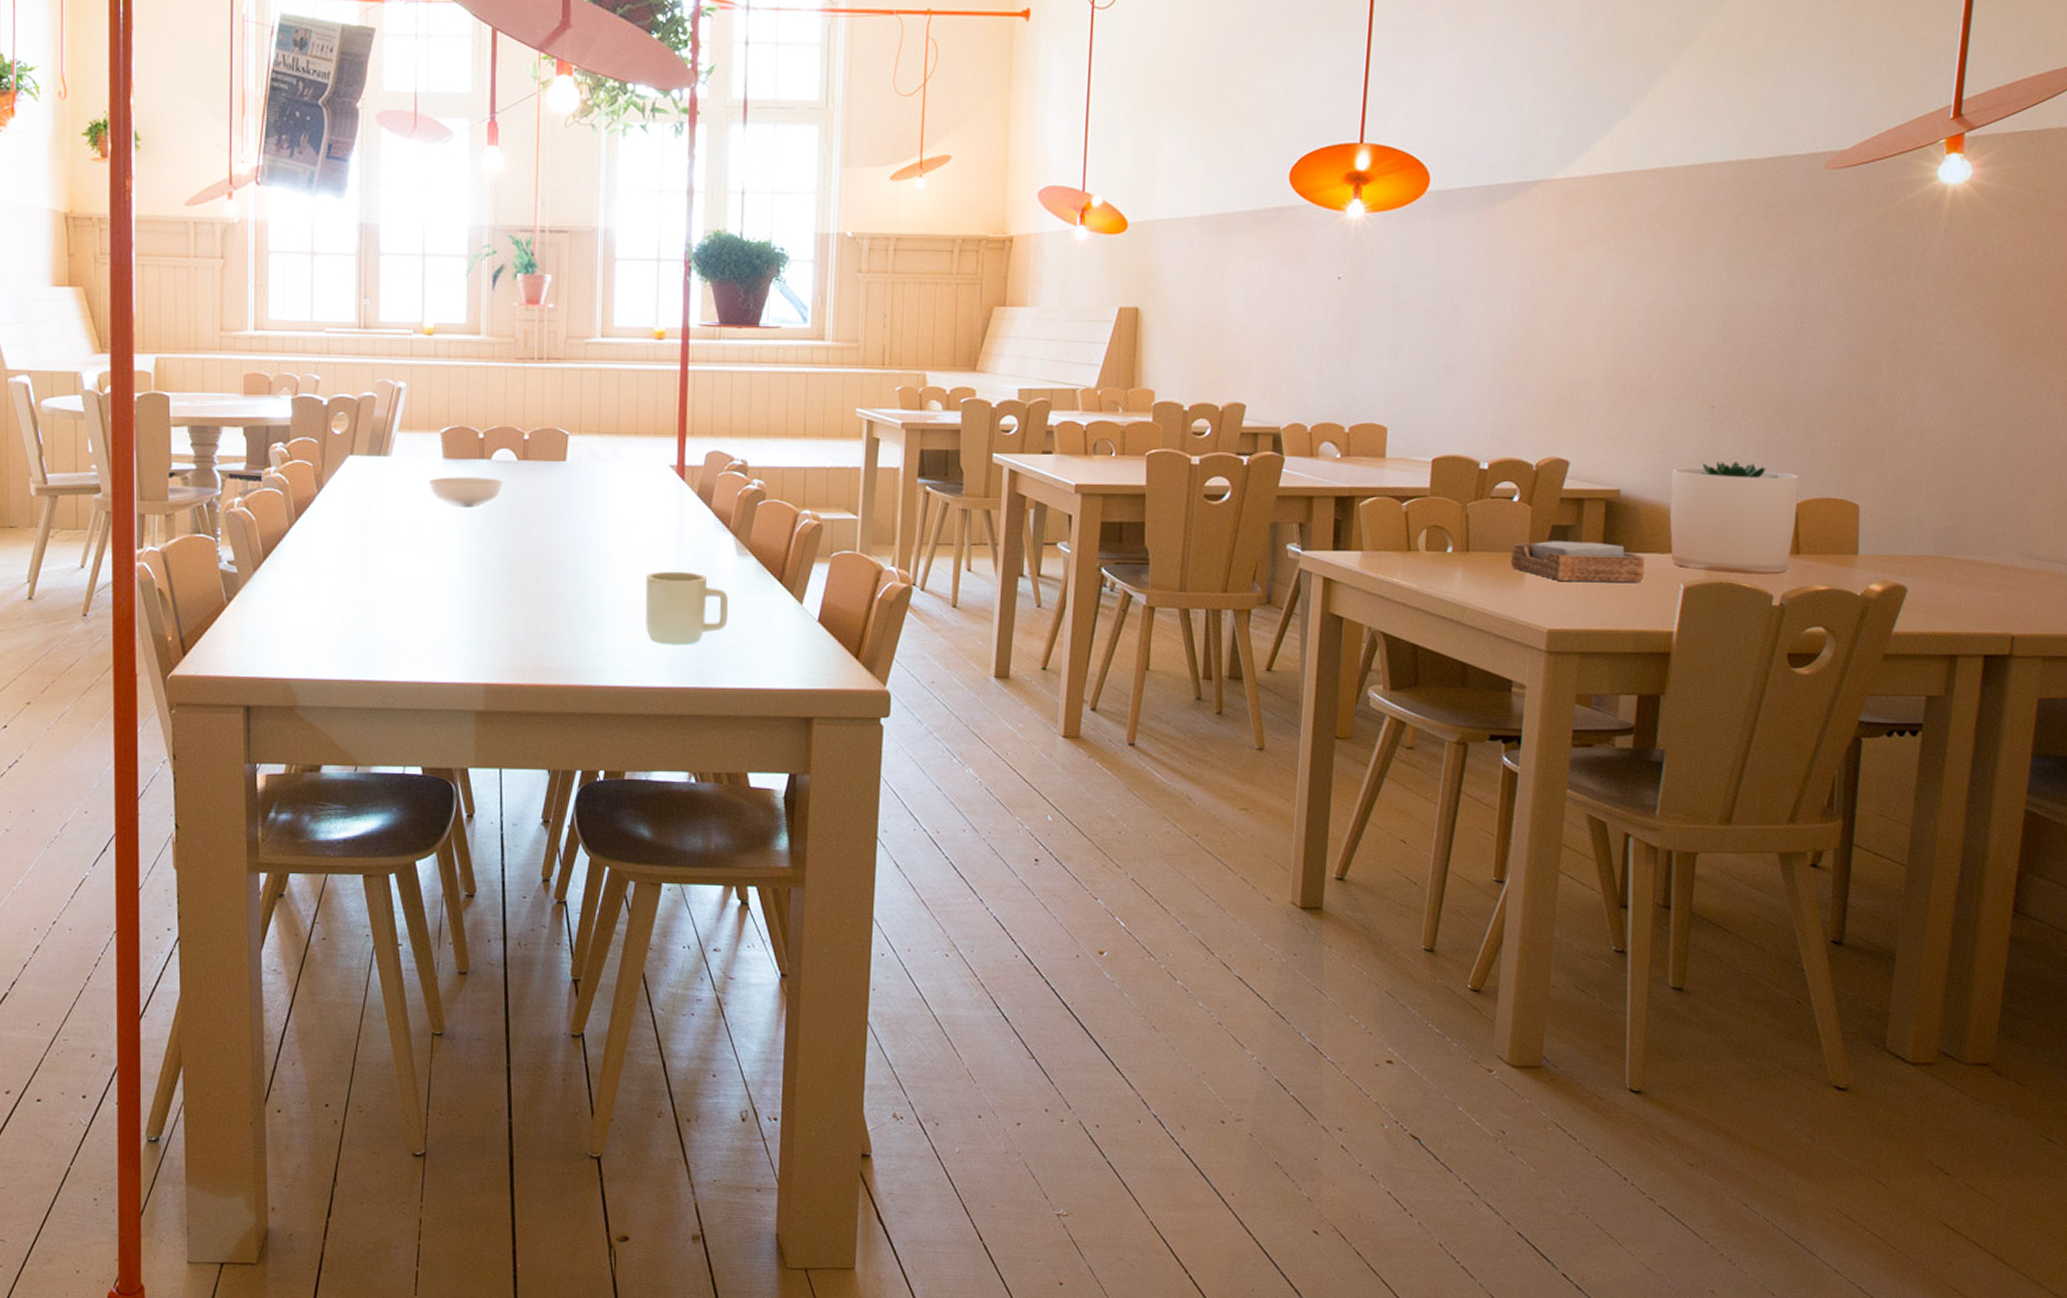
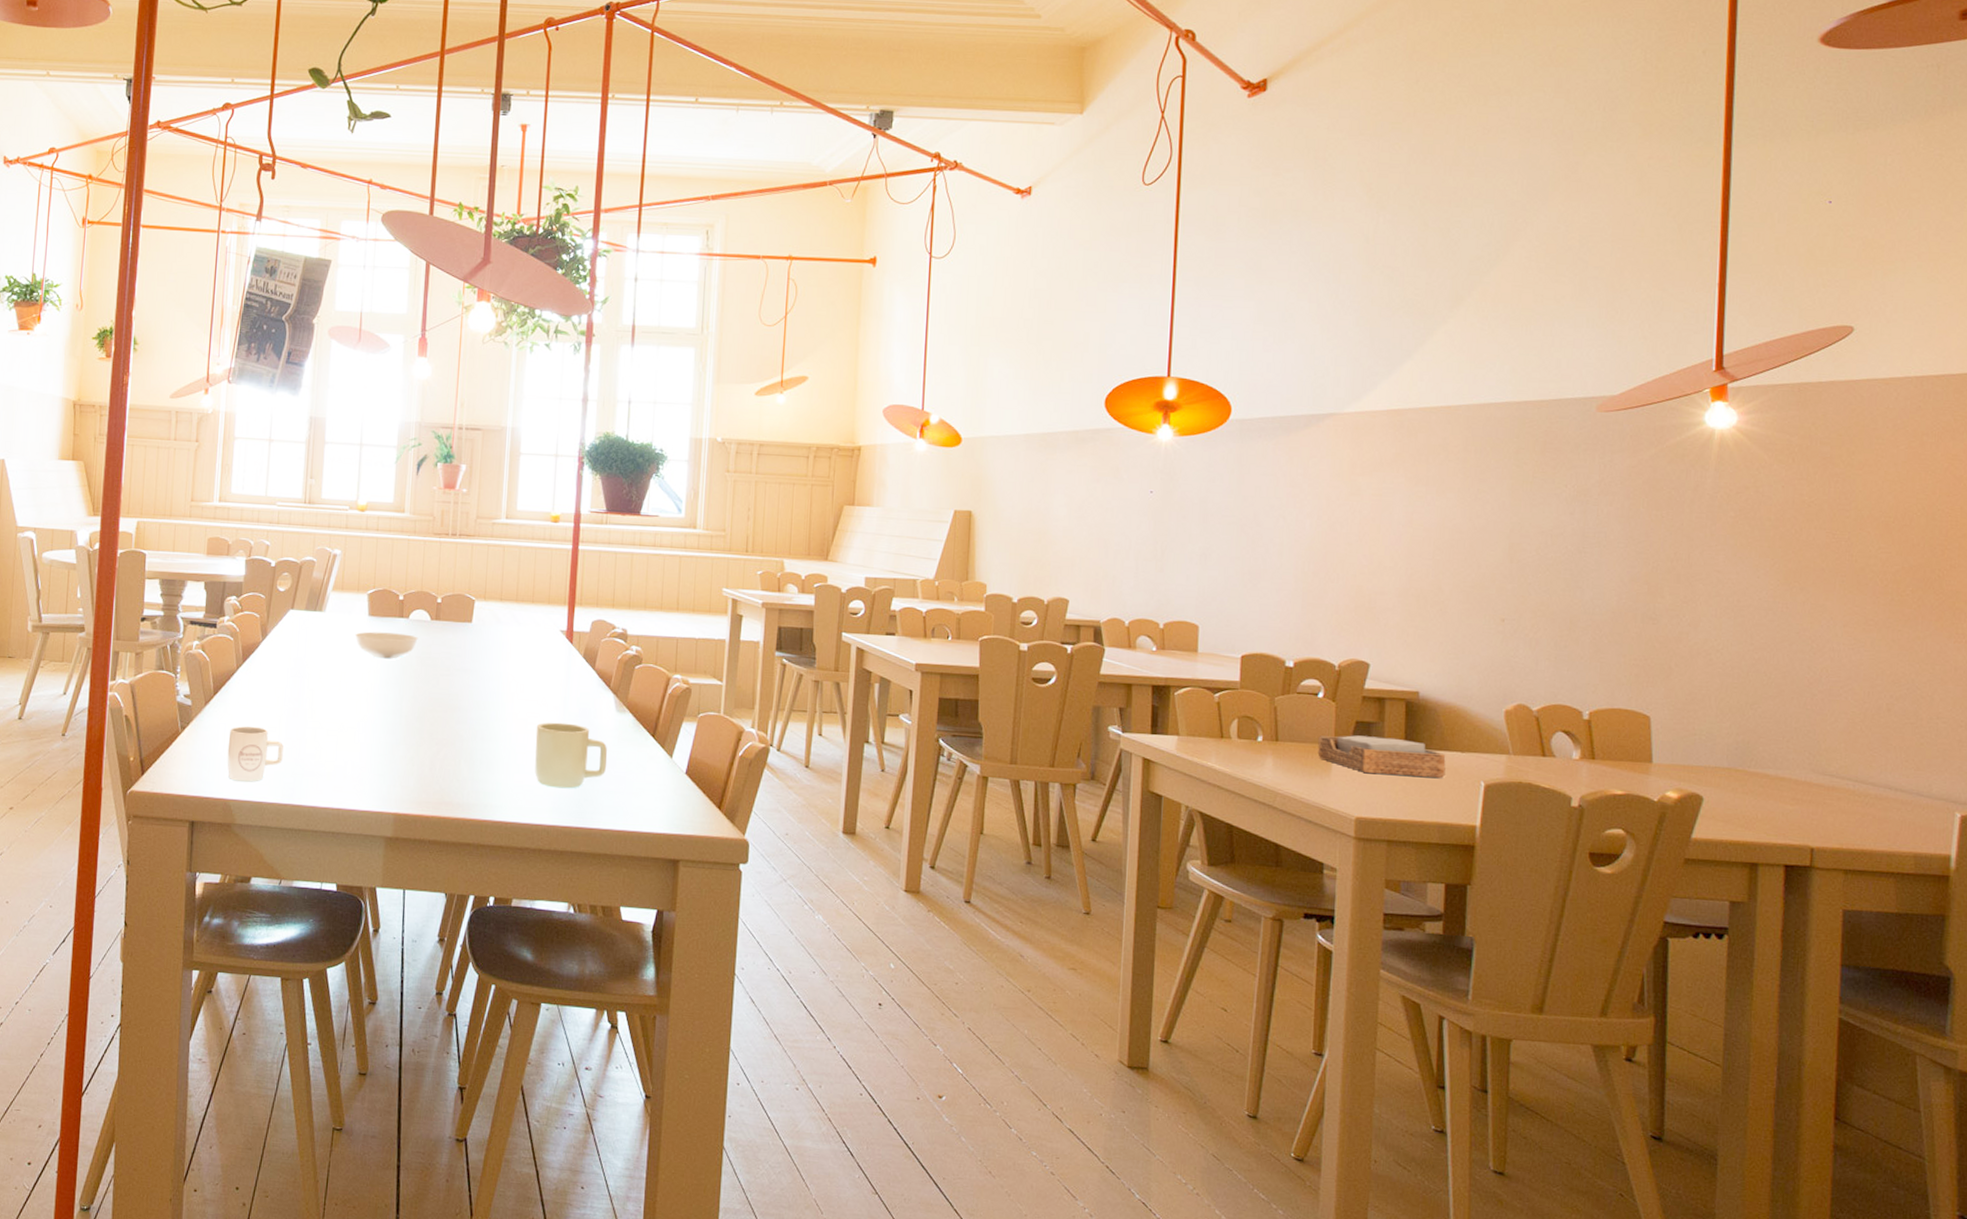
mug: none [284,593,350,659] -> present [227,726,284,783]
planter: present [1669,461,1799,575] -> none [1467,670,1590,778]

